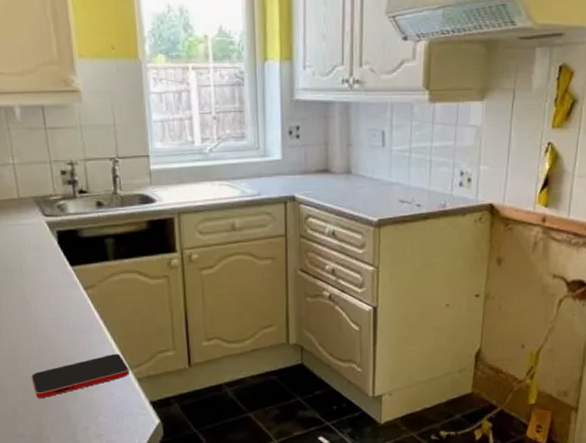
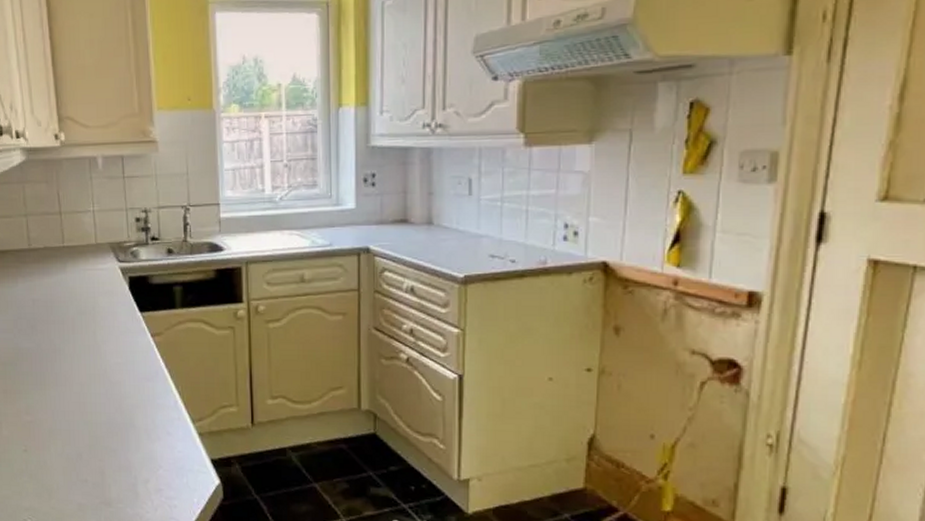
smartphone: present [31,353,129,399] -> none [97,404,191,445]

